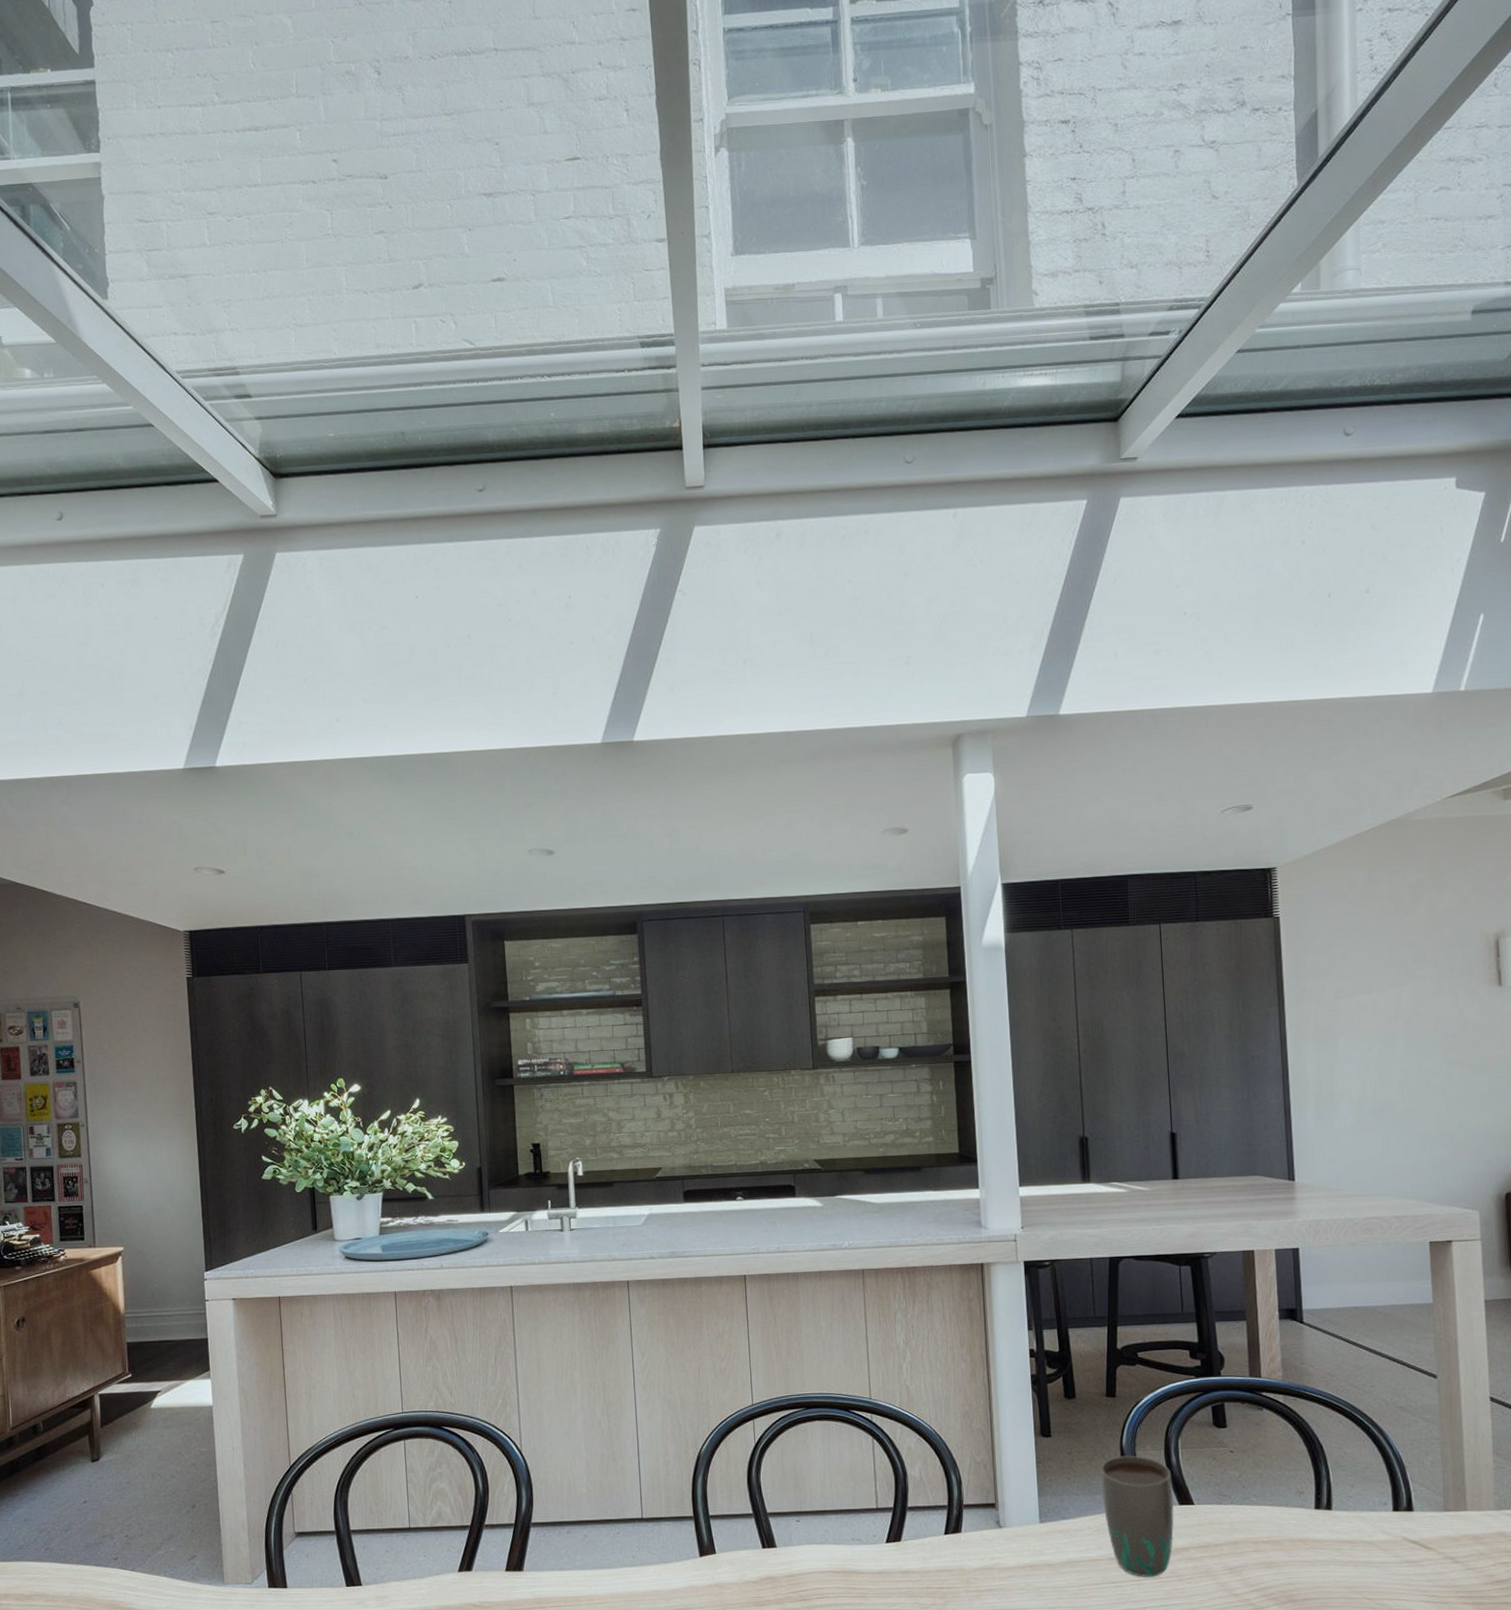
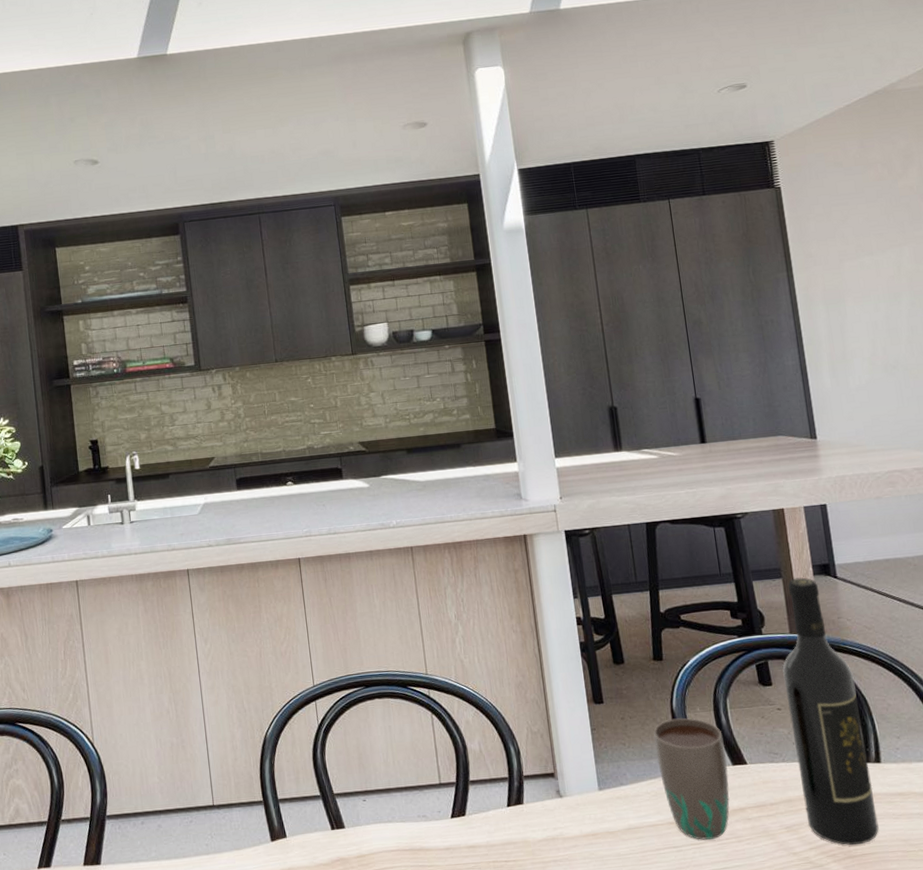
wine bottle: none [1239,1321,1324,1590] -> present [782,577,879,846]

